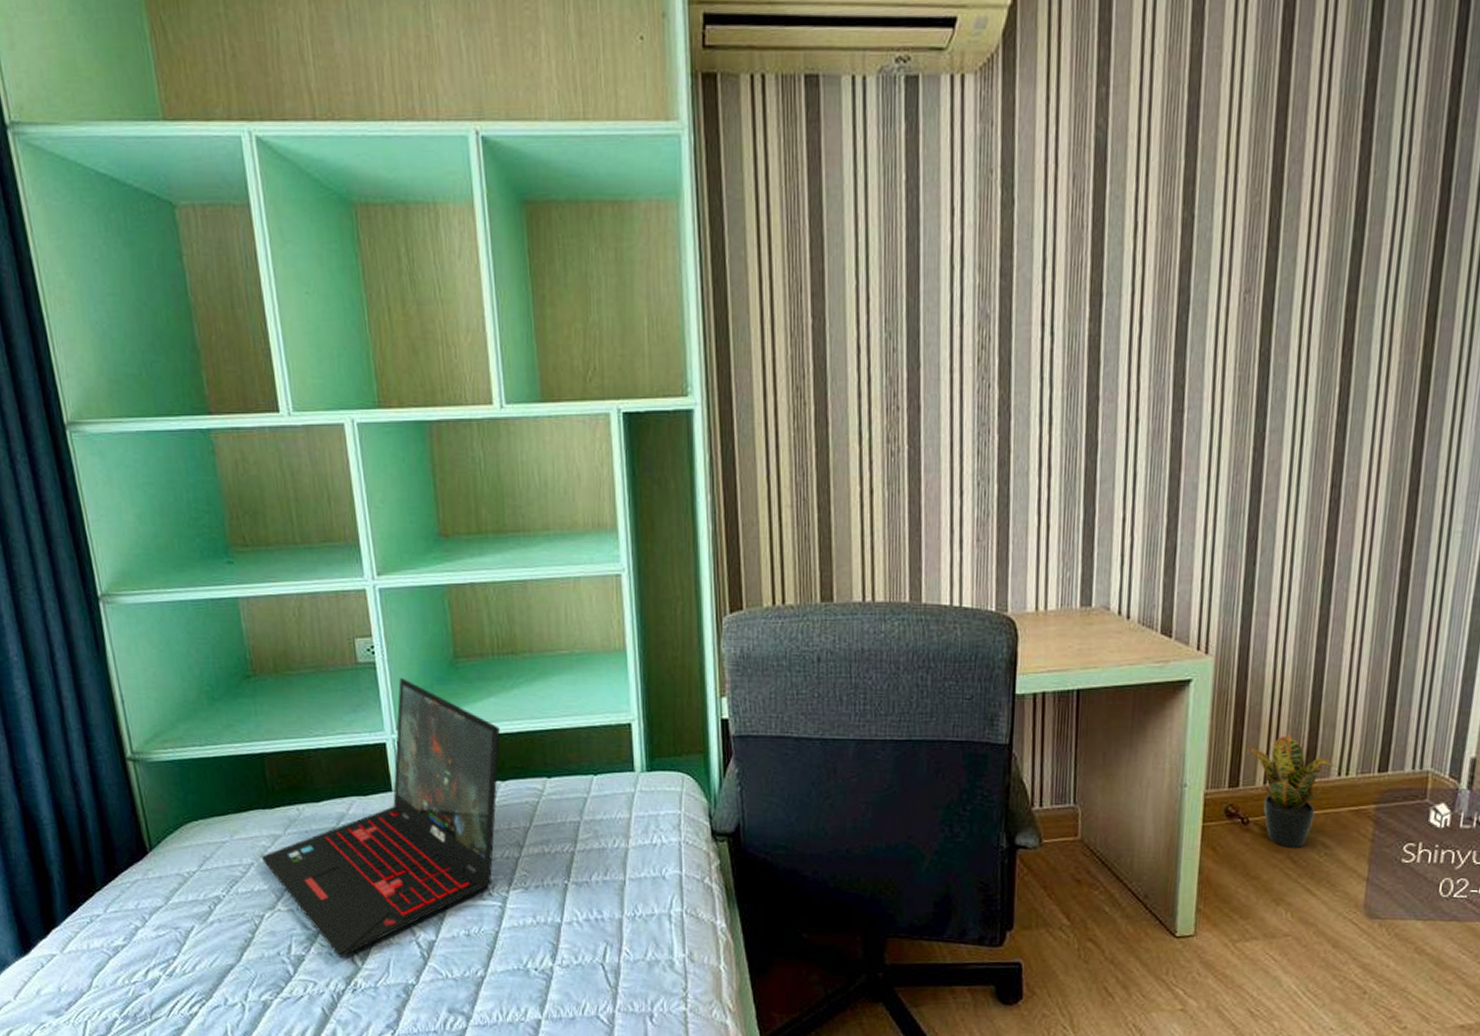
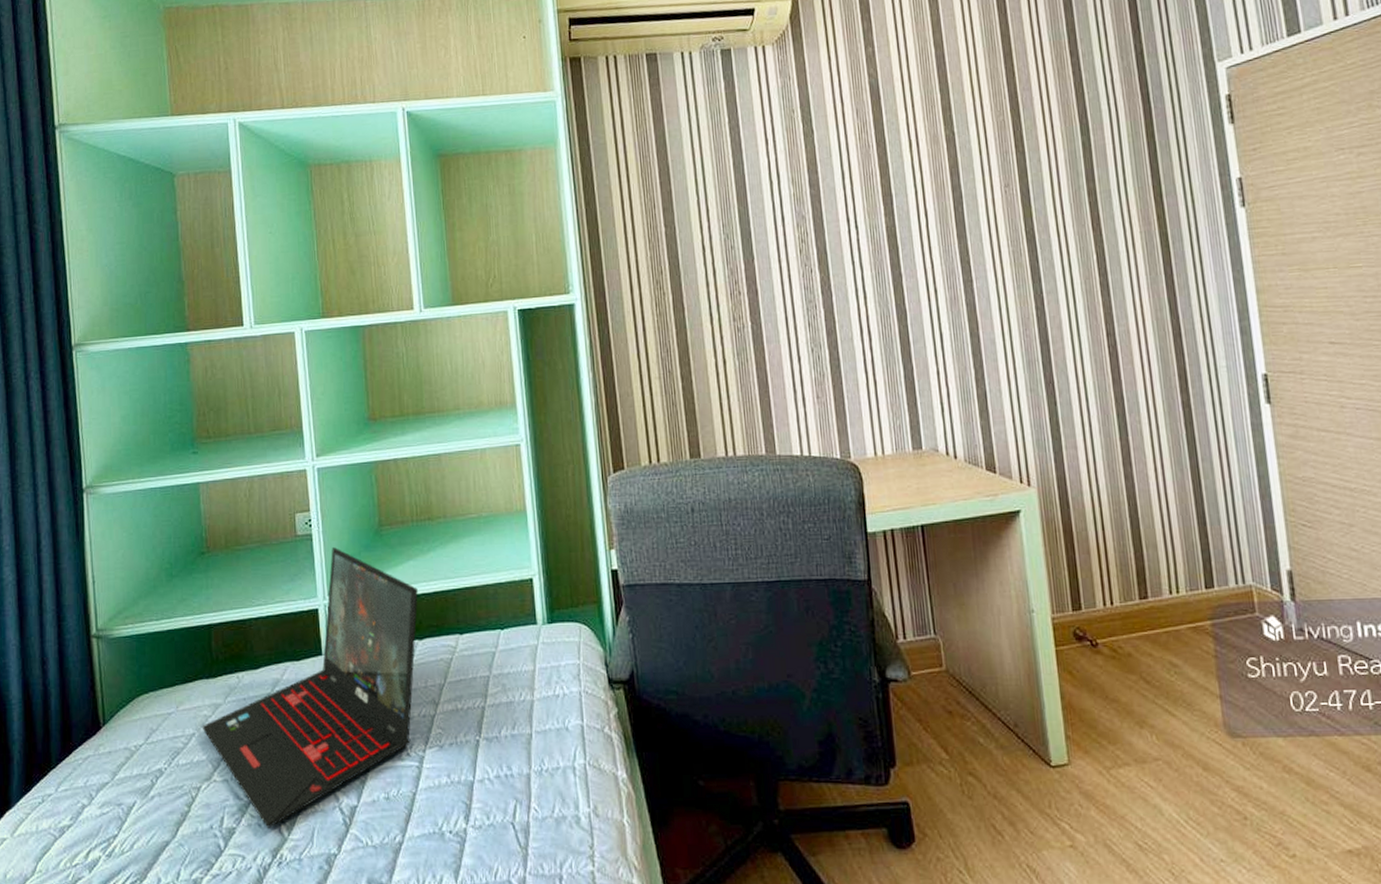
potted plant: present [1248,734,1334,848] -> none [1083,556,1163,668]

